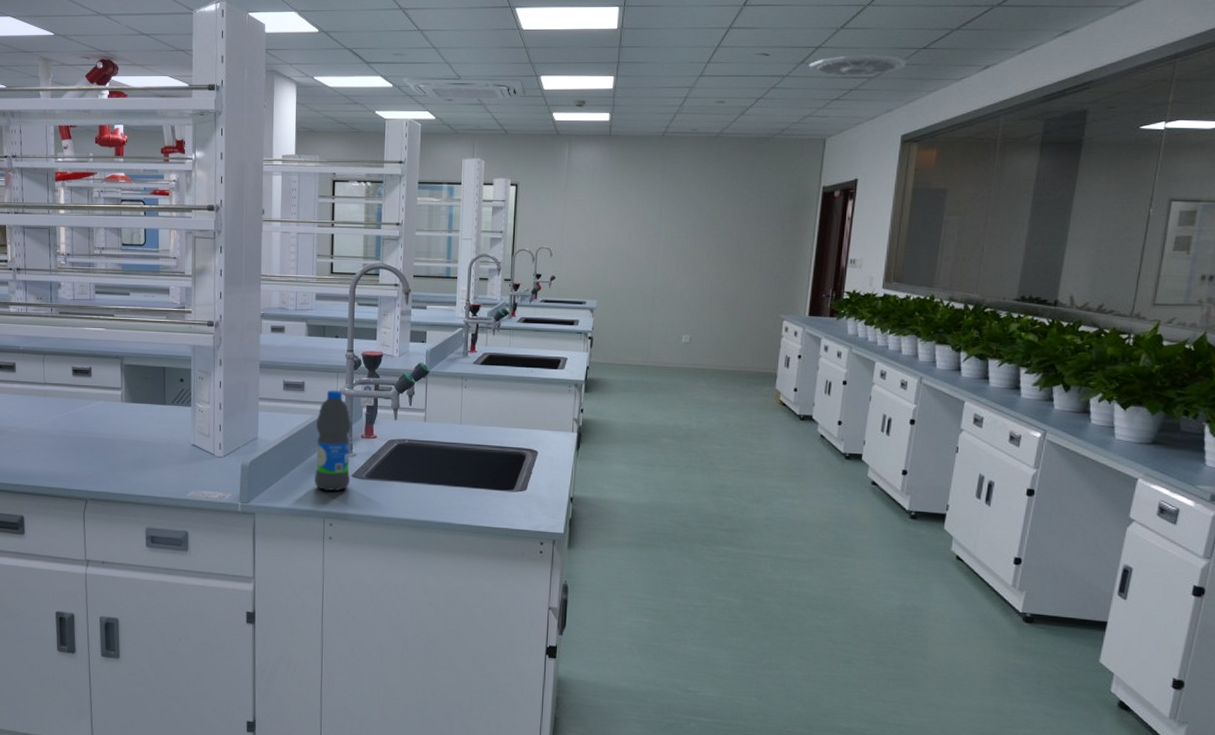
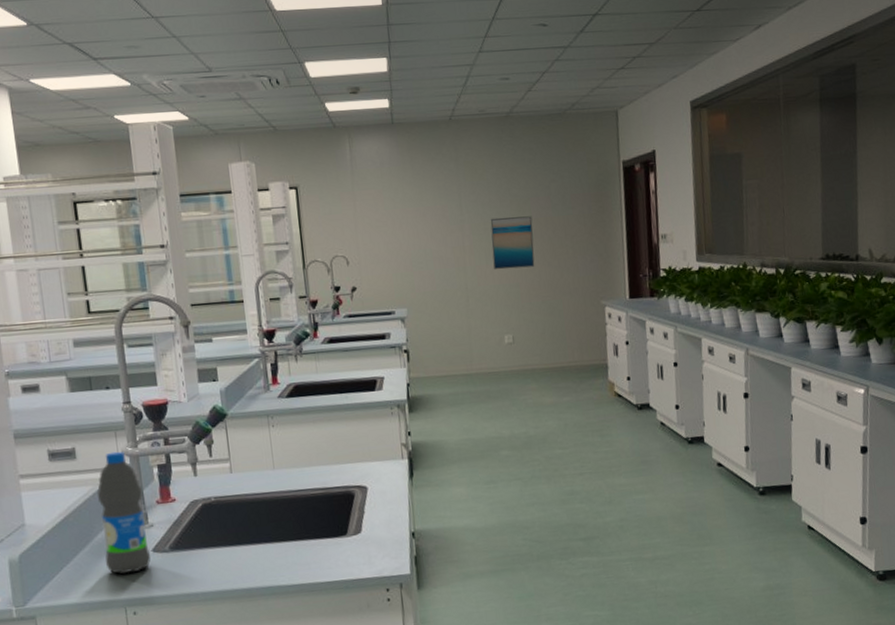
wall art: none [681,228,726,276] -> present [490,216,535,270]
ceiling vent: present [809,55,907,76] -> none [589,19,684,44]

